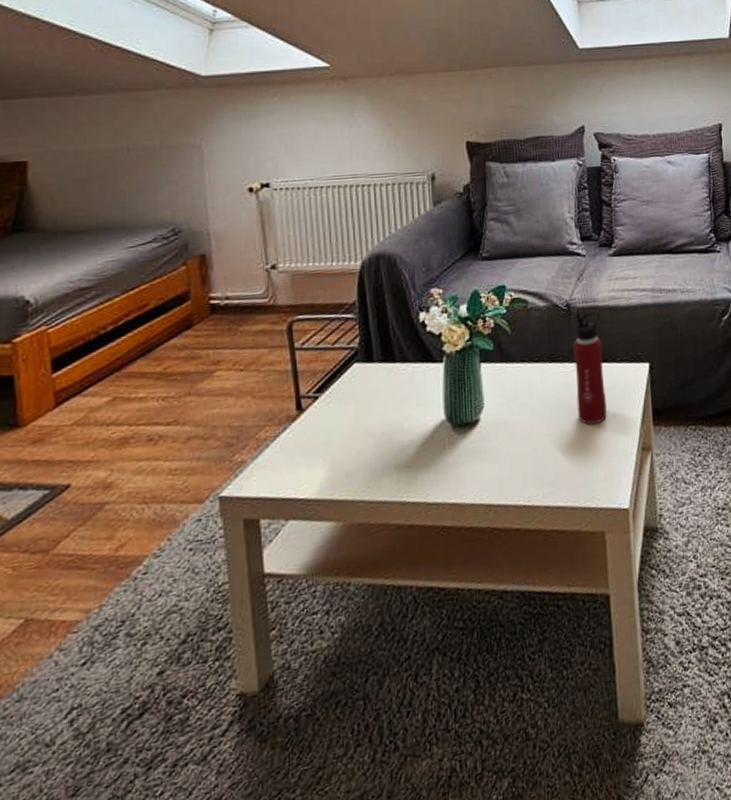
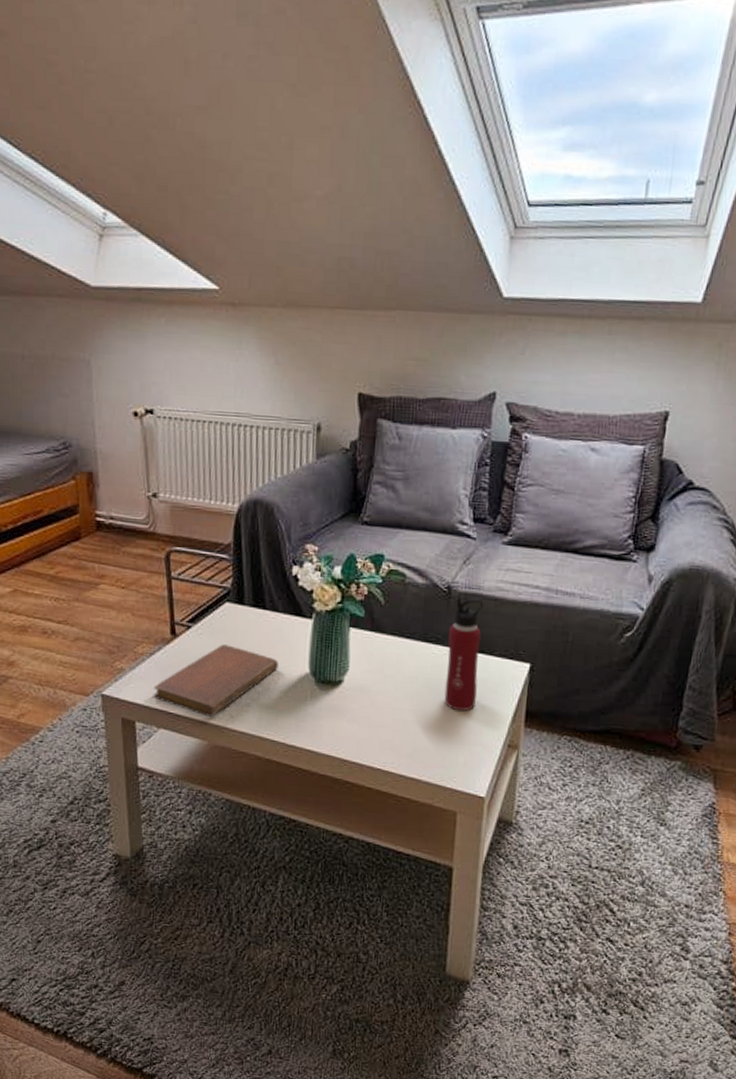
notebook: none [279,408,413,494] -> present [153,644,278,717]

